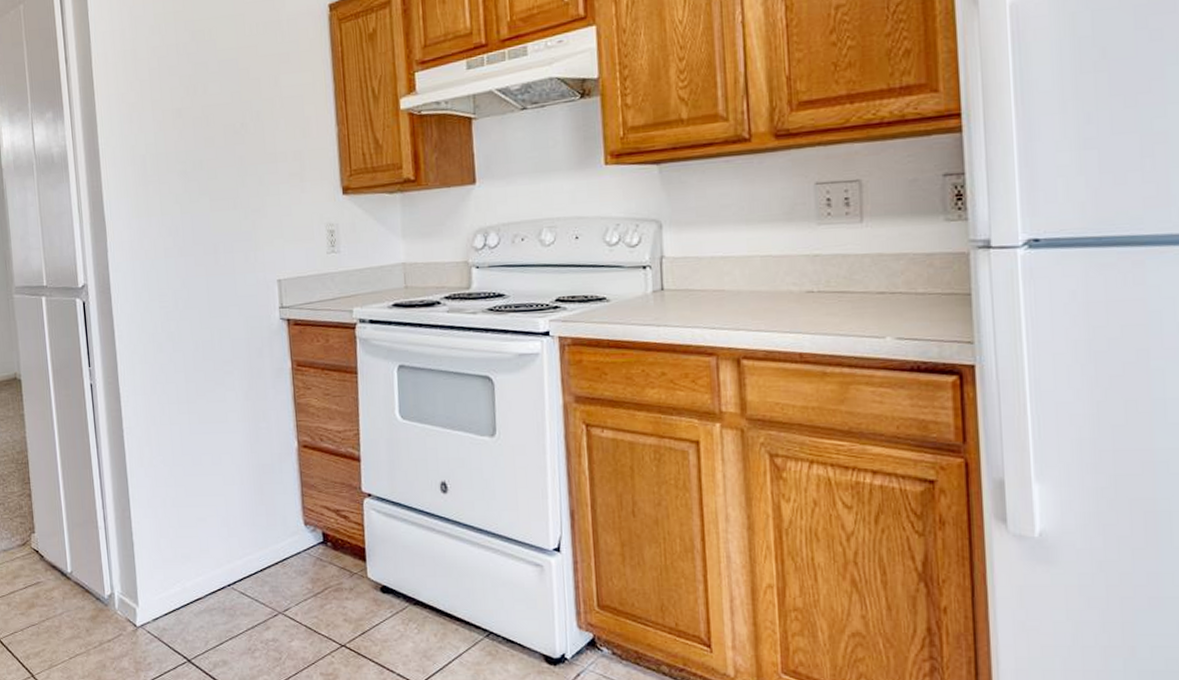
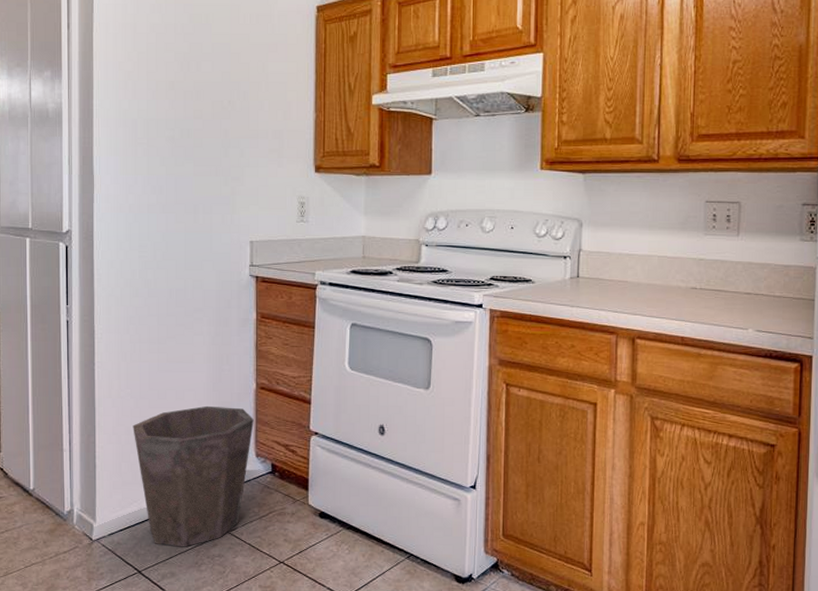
waste bin: none [168,469,299,632] -> present [133,405,254,547]

